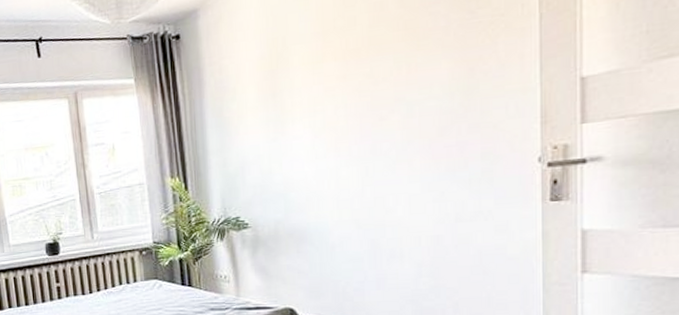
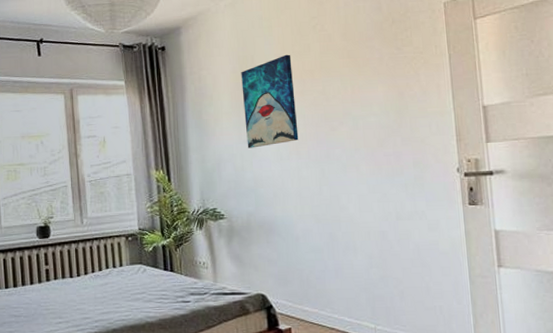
wall art: none [270,31,338,148] -> present [241,54,299,148]

